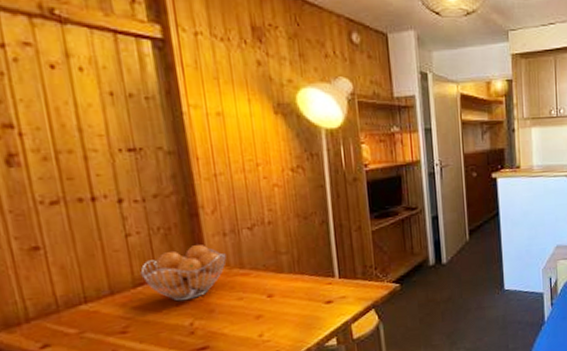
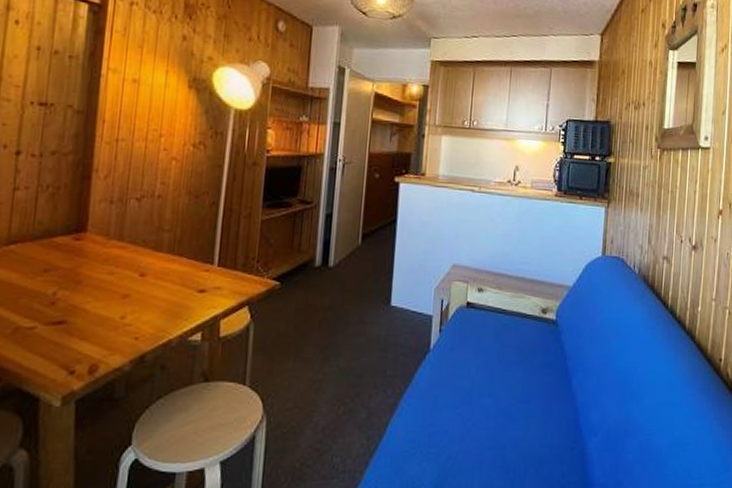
fruit basket: present [140,245,226,301] -> none [17,209,108,267]

